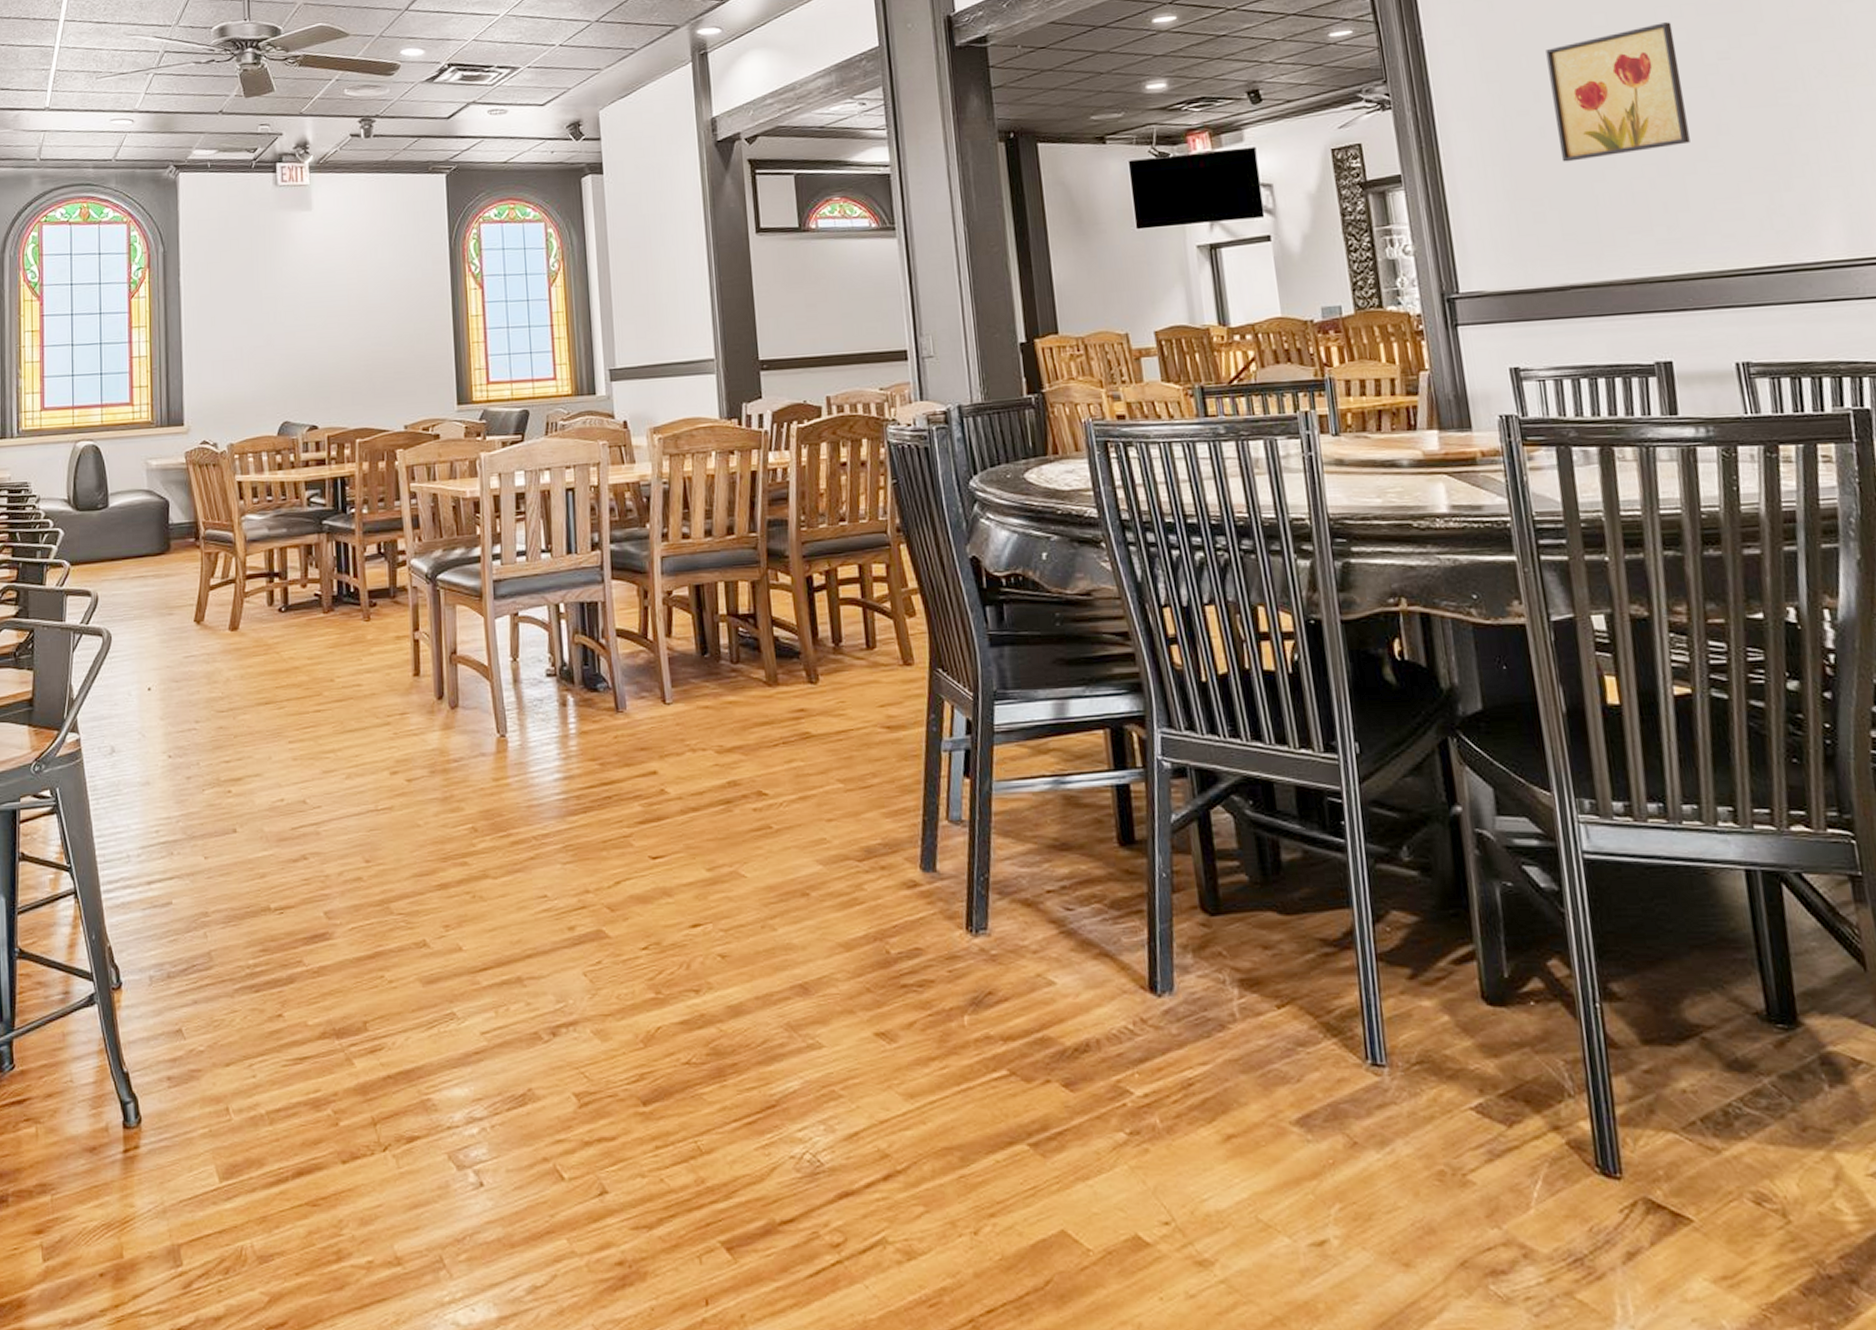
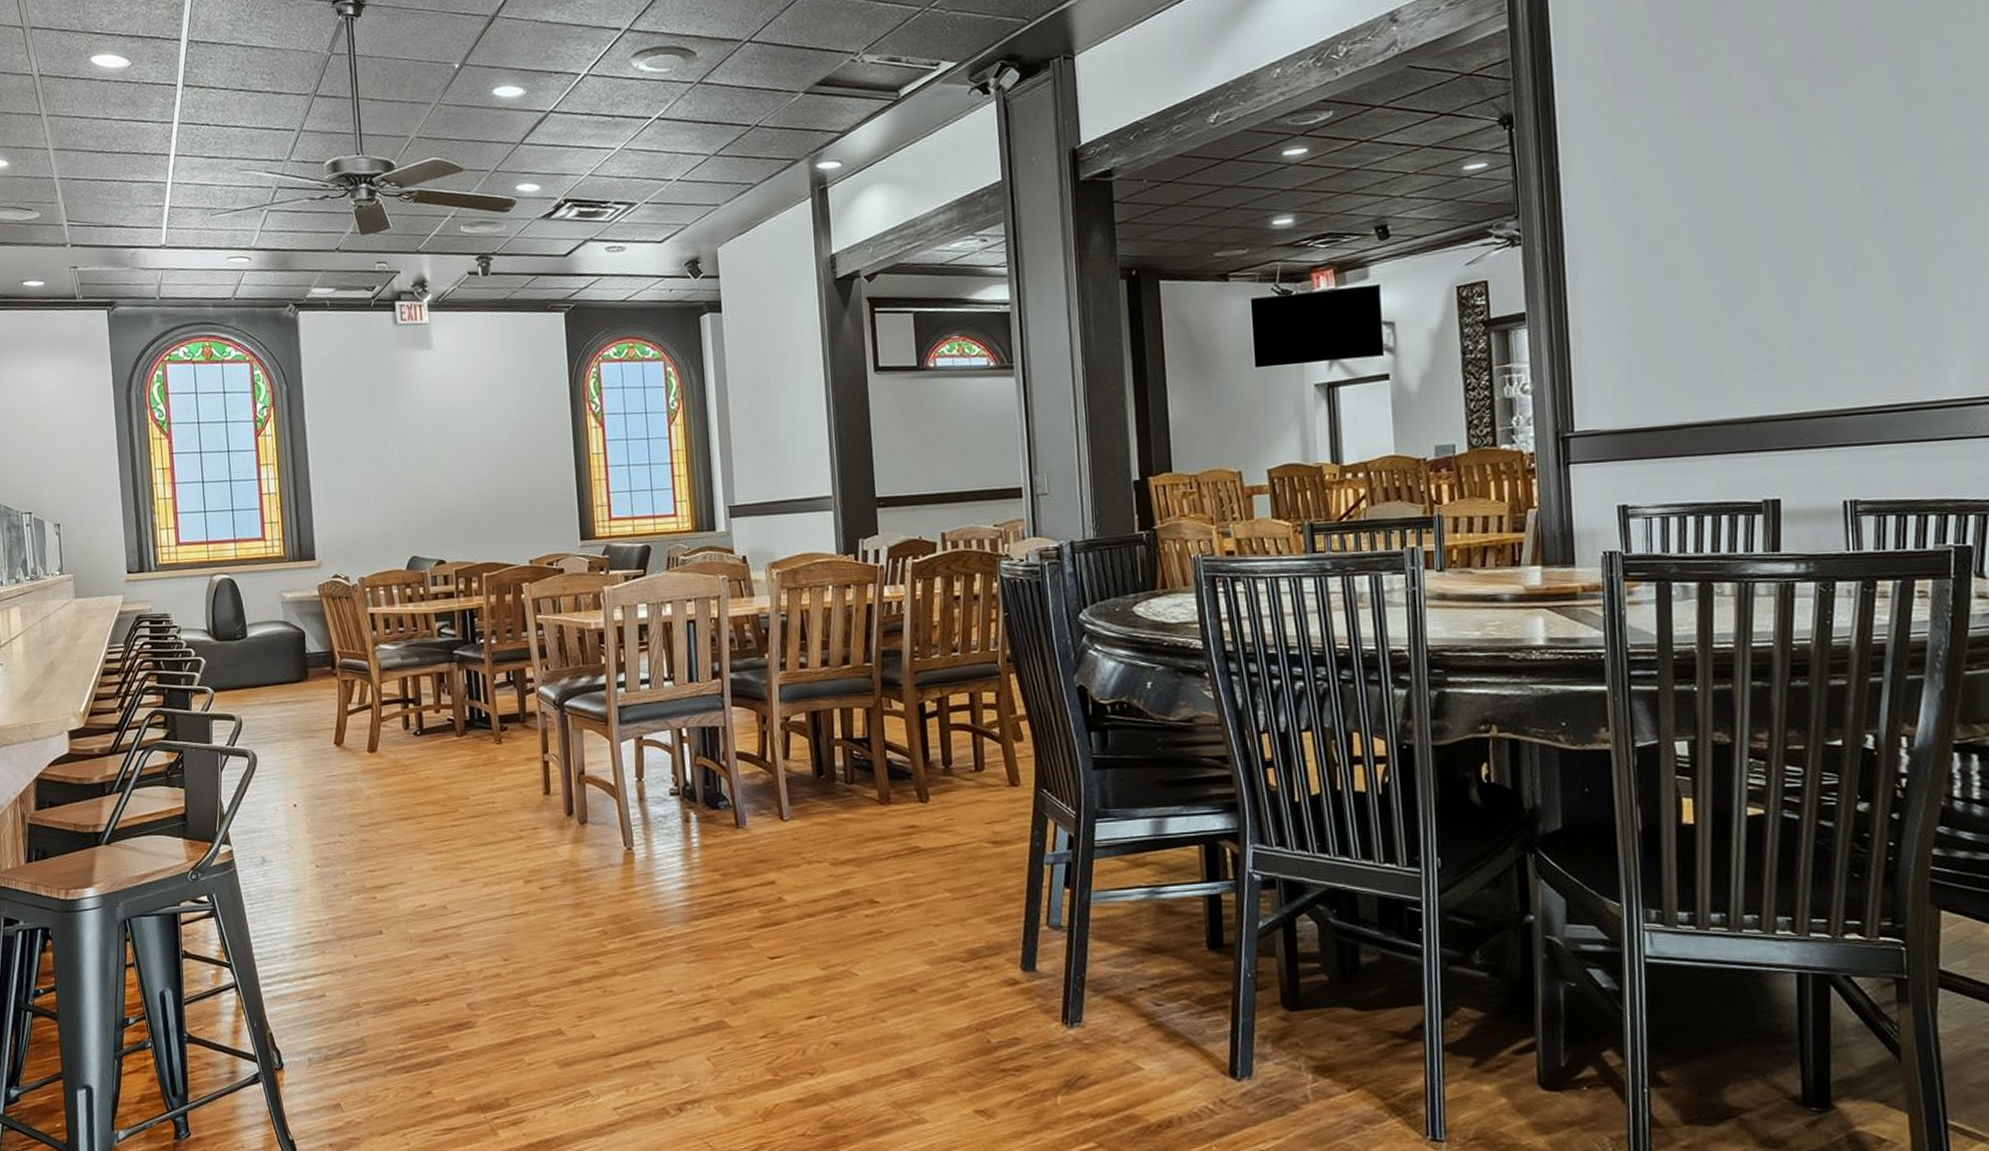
wall art: present [1545,22,1690,162] -> none [1684,154,1823,300]

